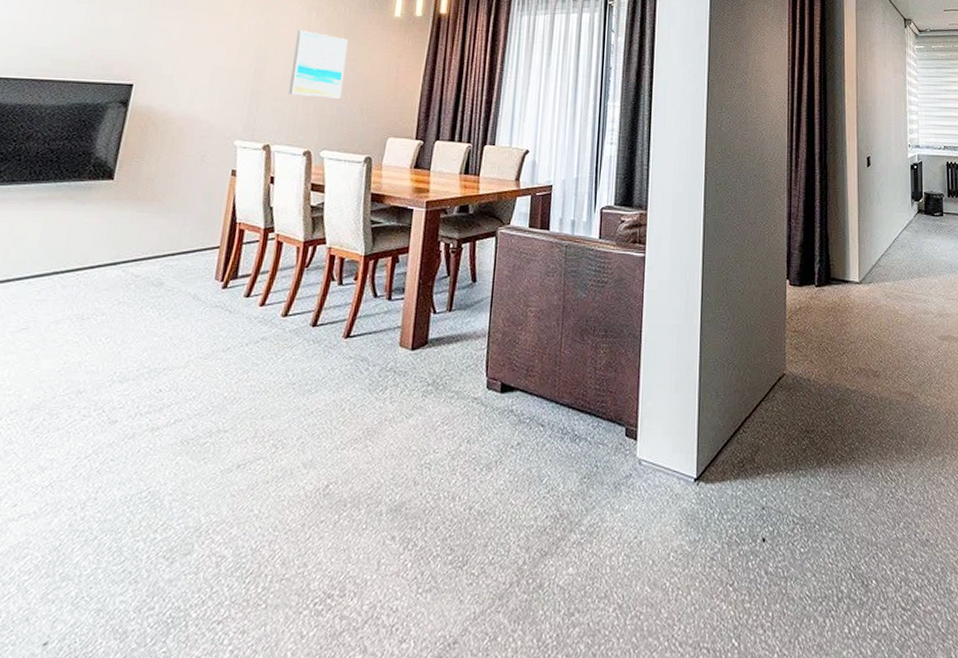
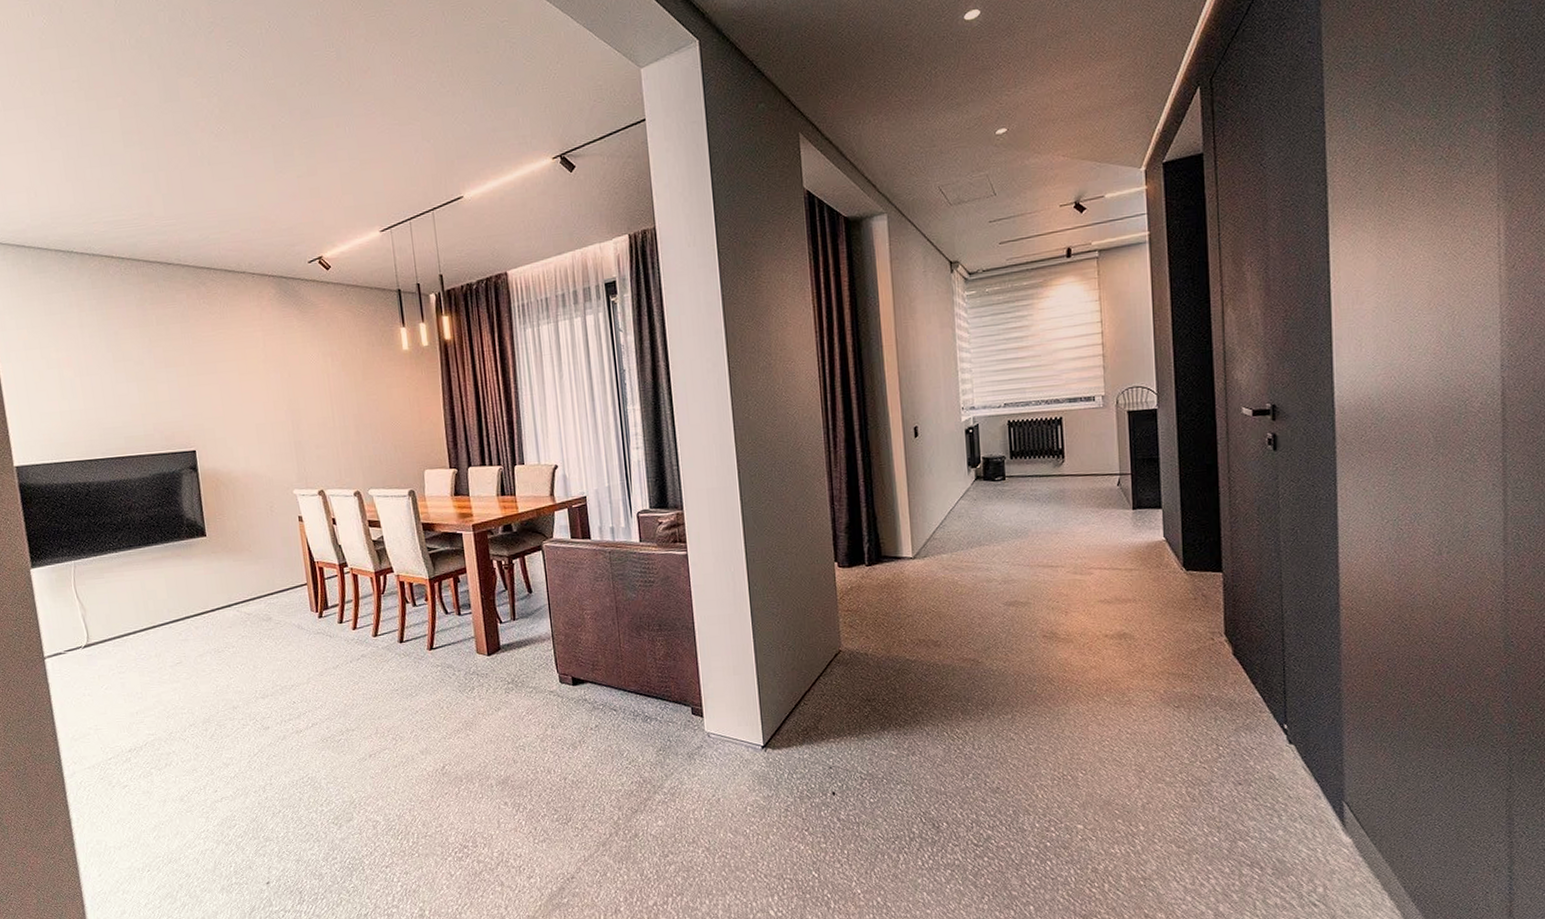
wall art: present [289,30,349,99] -> none [319,377,374,441]

